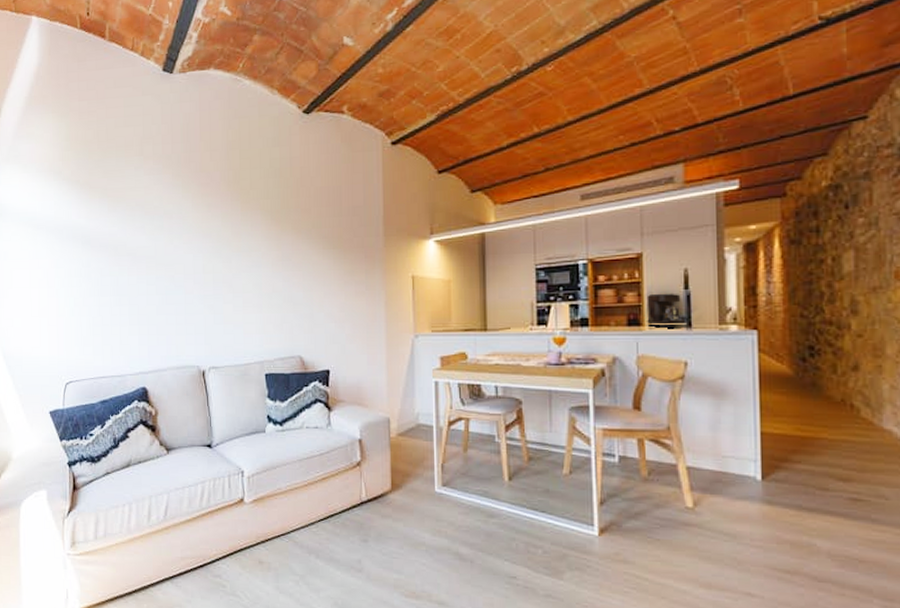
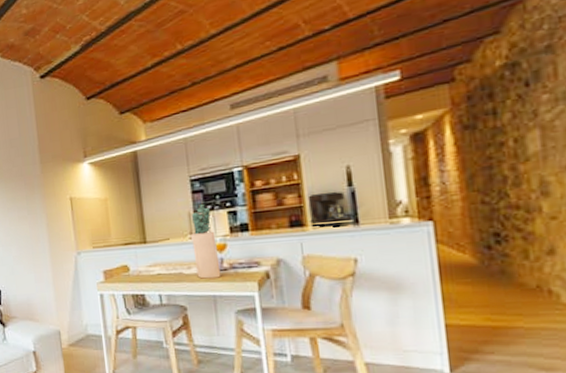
vase: none [532,291,558,374] -> present [191,201,221,280]

